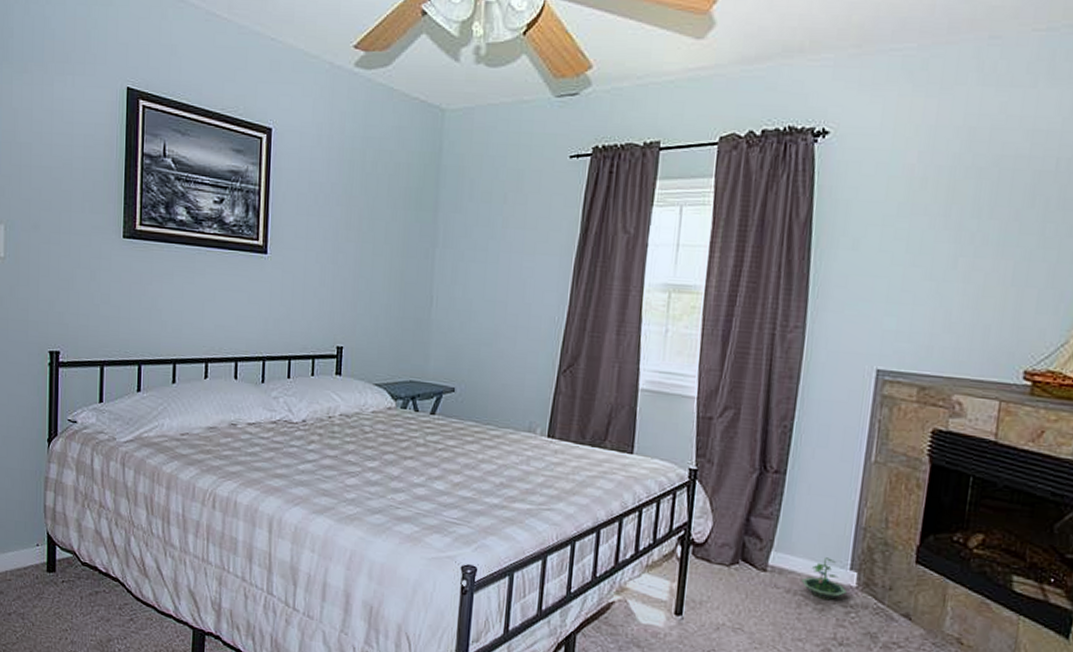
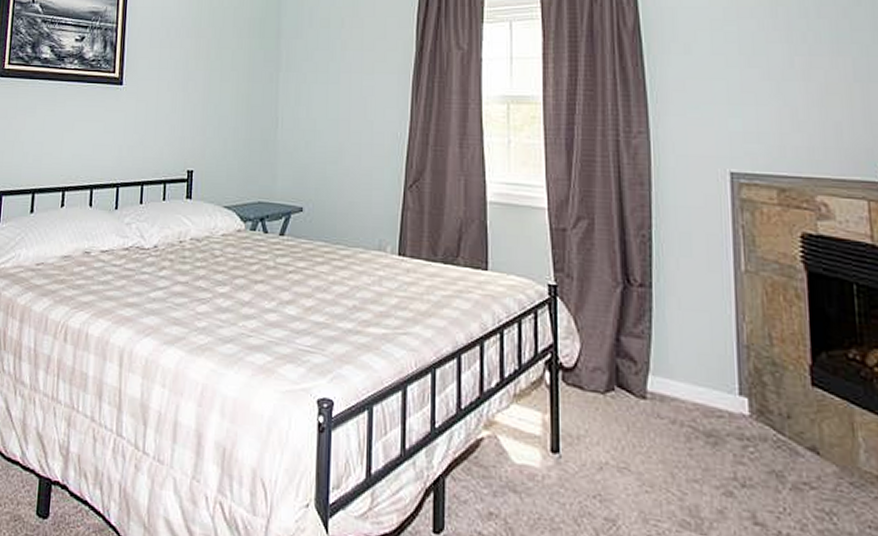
terrarium: present [801,557,847,601] -> none [687,381,740,433]

